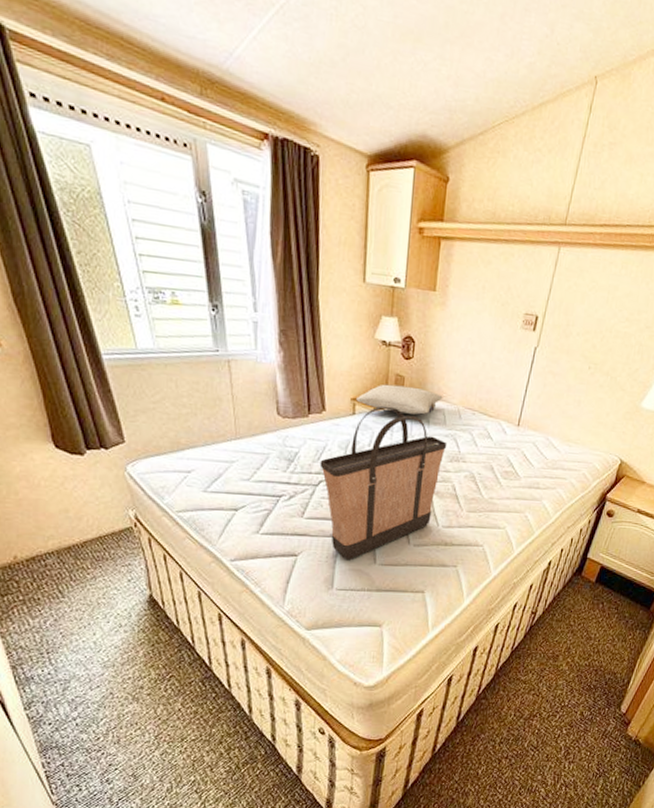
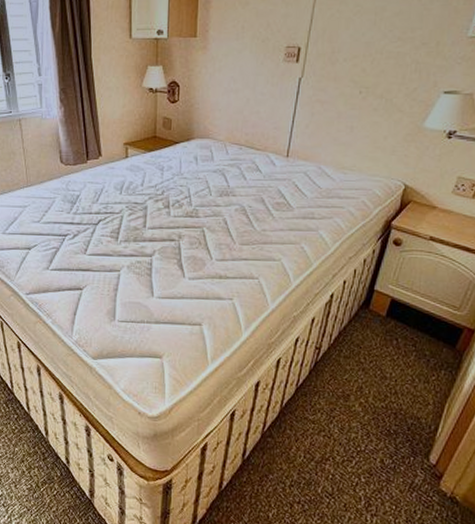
shopping bag: present [319,406,448,561] -> none [98,147,216,294]
pillow: present [356,384,443,415] -> none [128,127,209,153]

